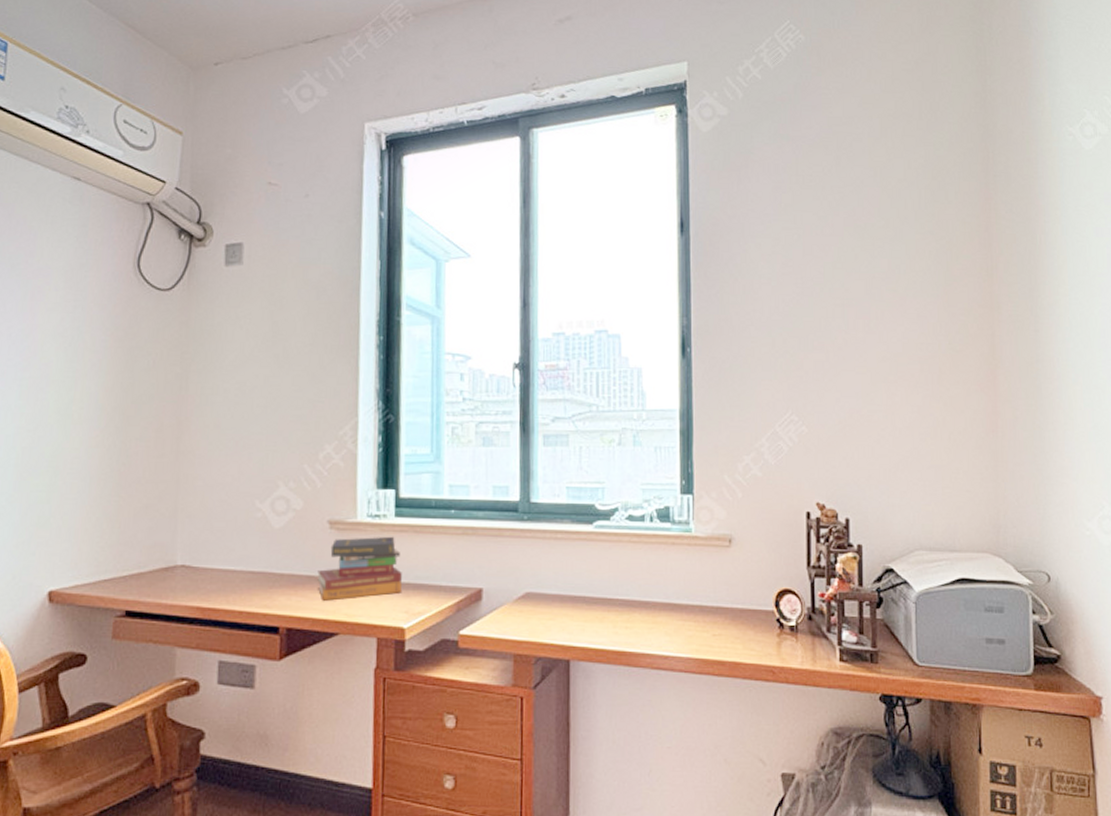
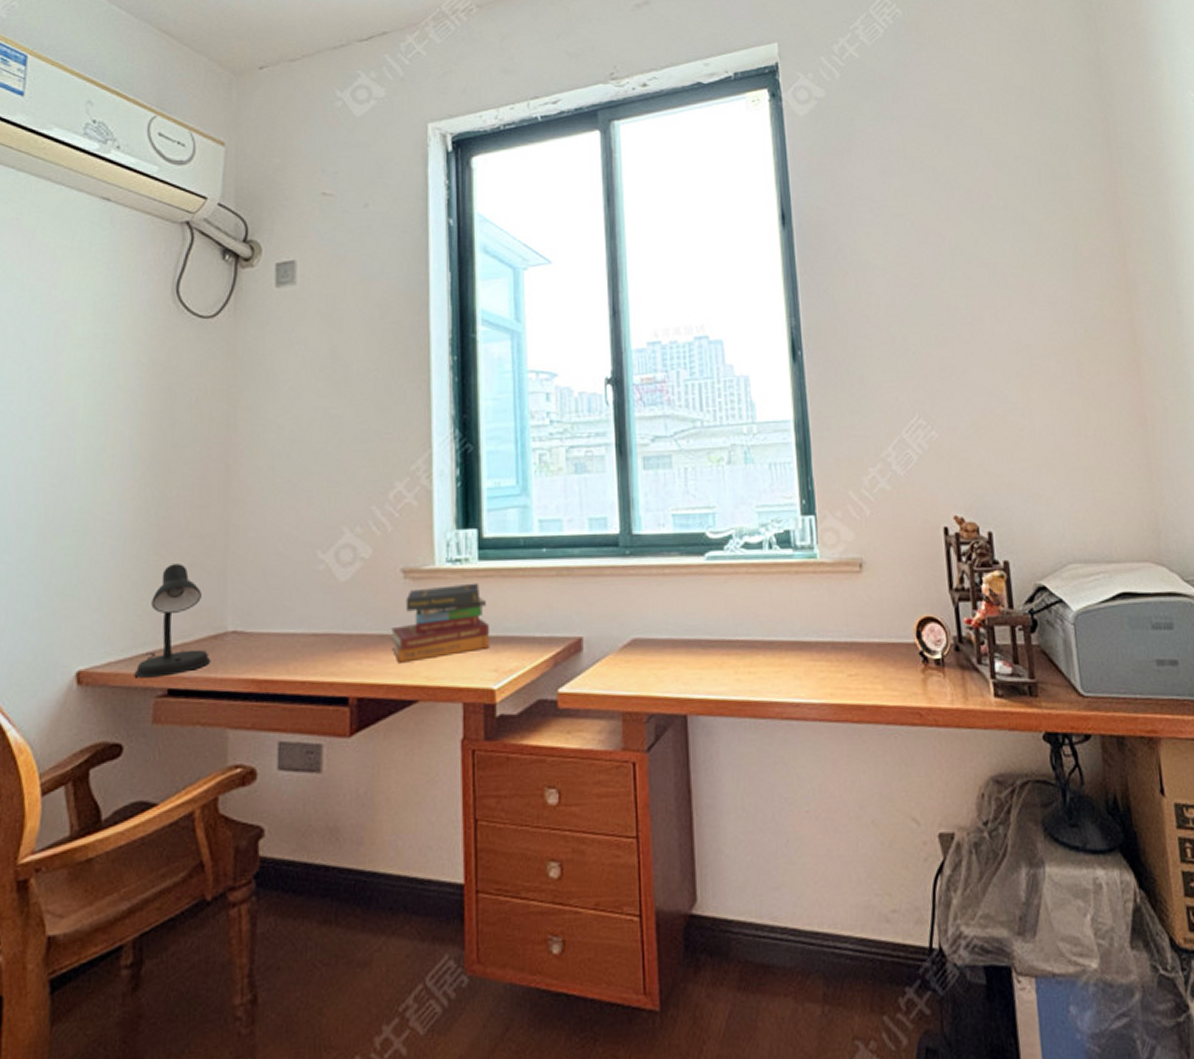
desk lamp: none [97,505,163,601] -> present [134,564,211,679]

